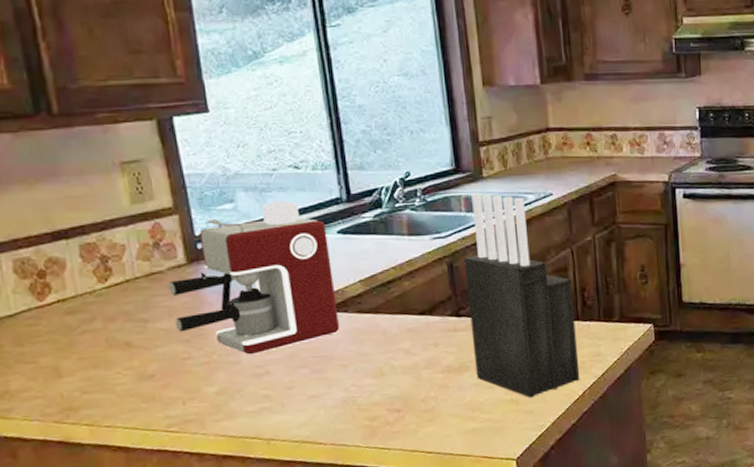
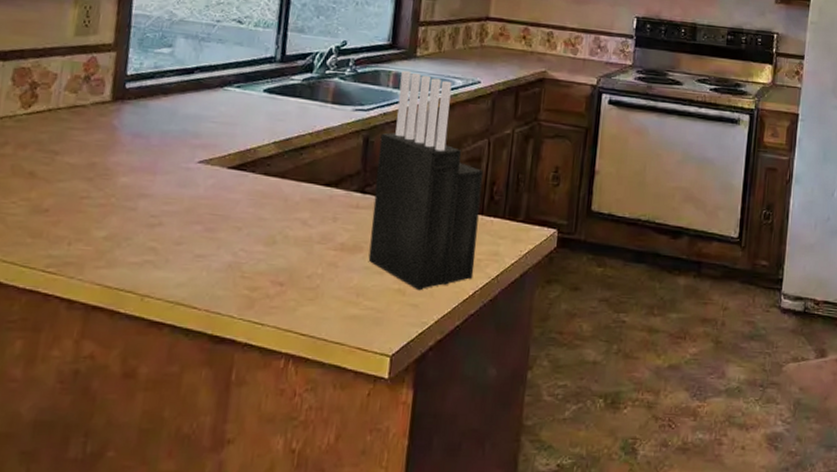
coffee maker: present [169,200,339,355] -> none [83,51,255,203]

